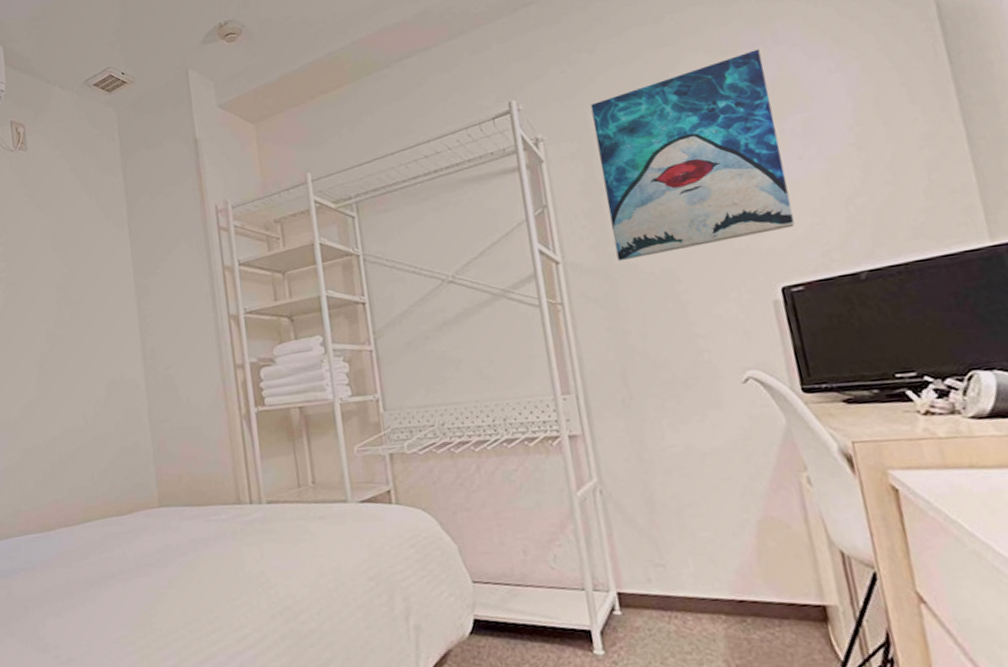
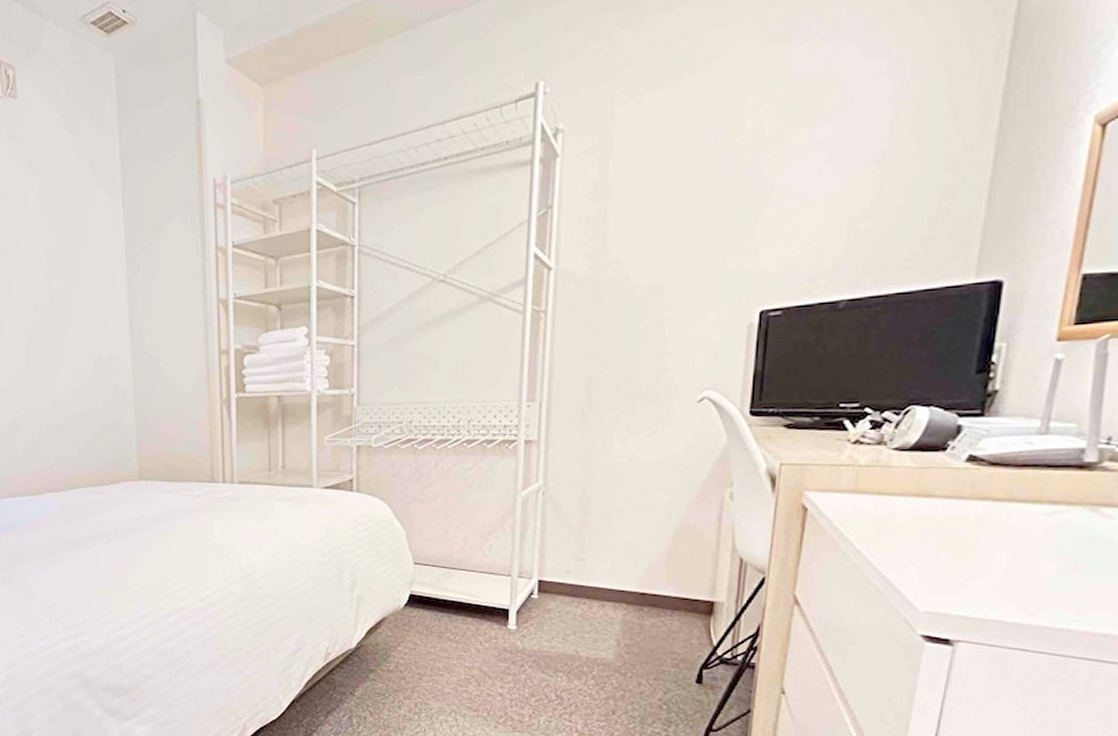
wall art: present [590,49,795,262] -> none [610,40,814,272]

